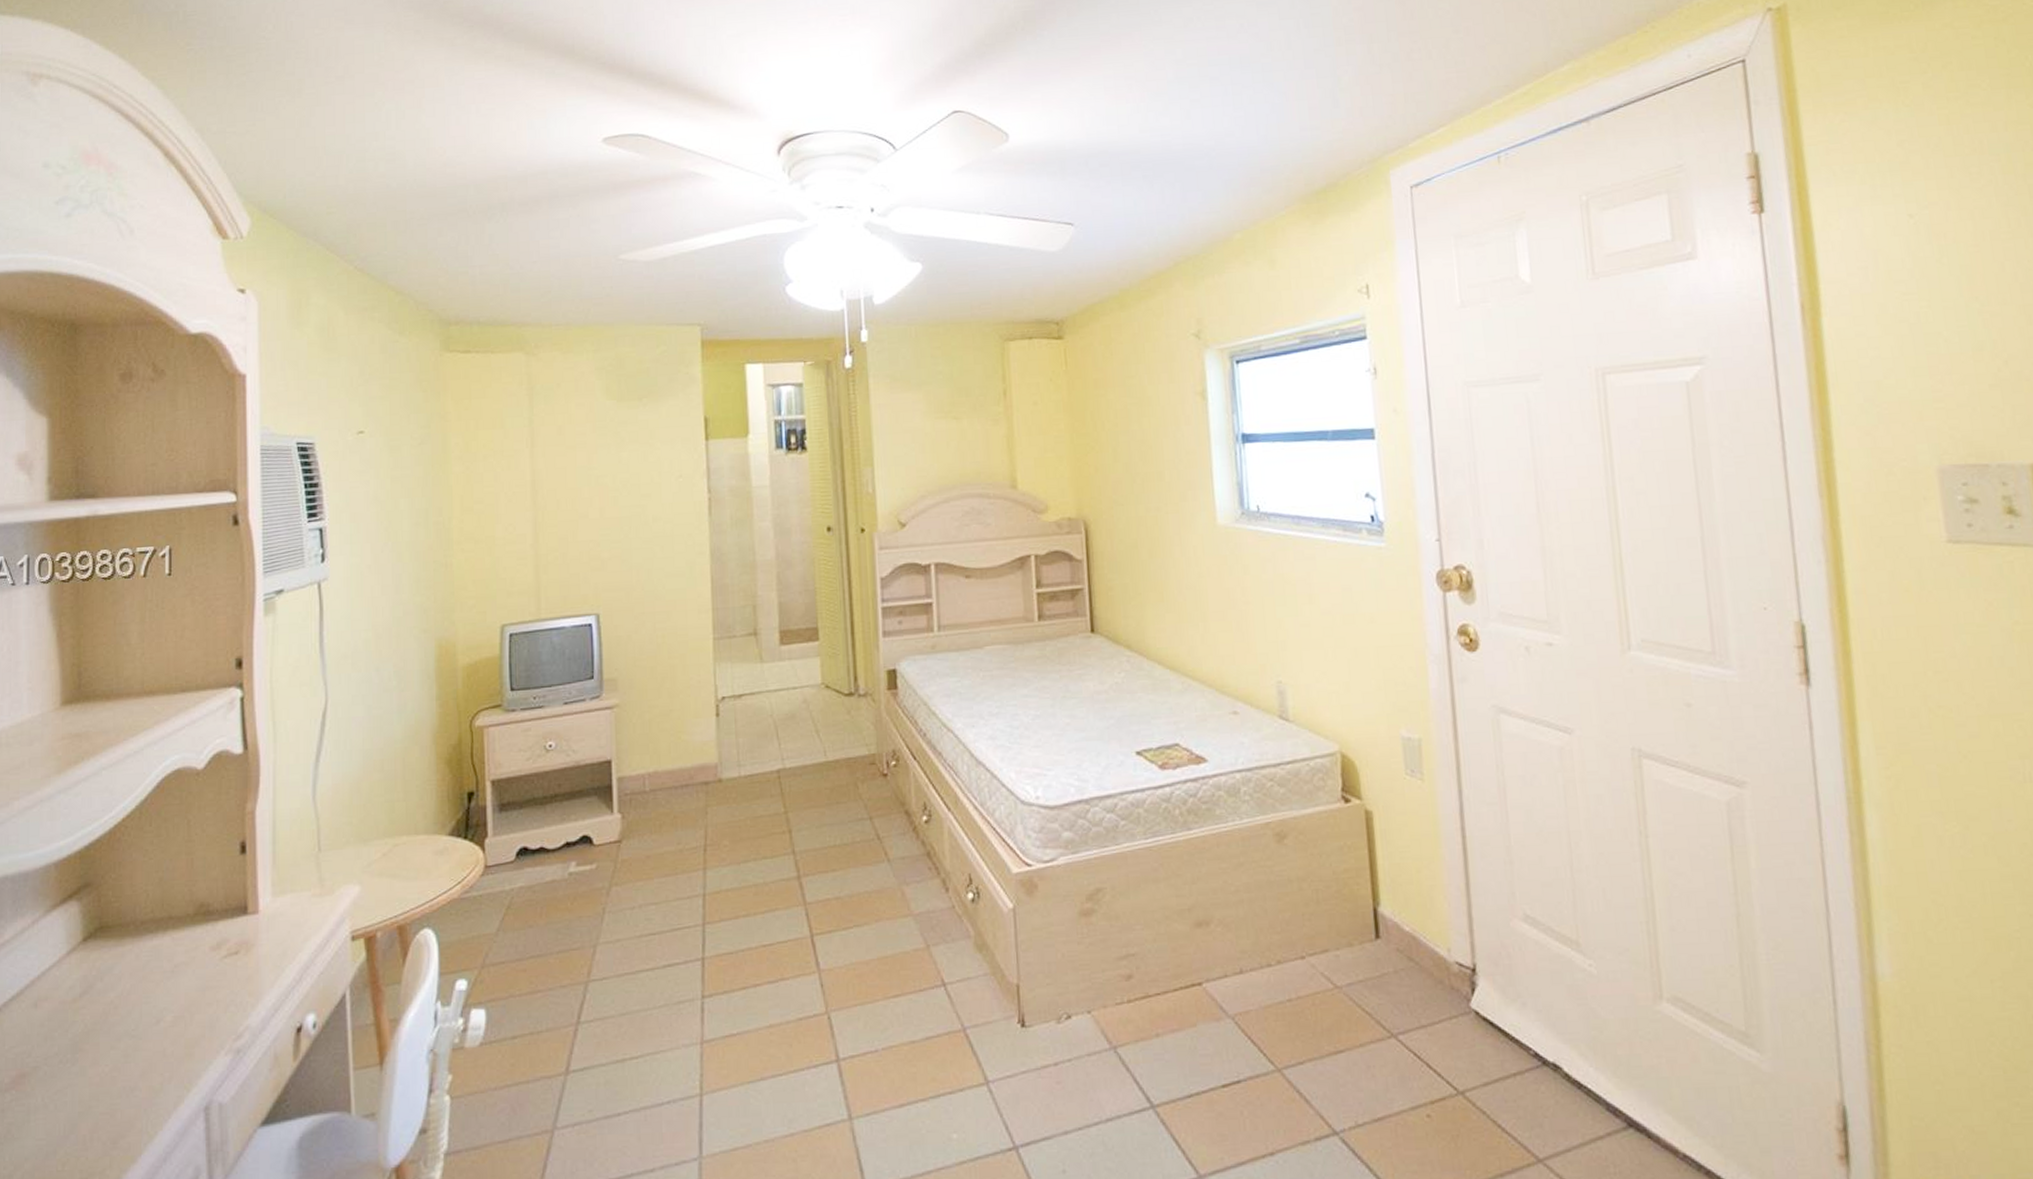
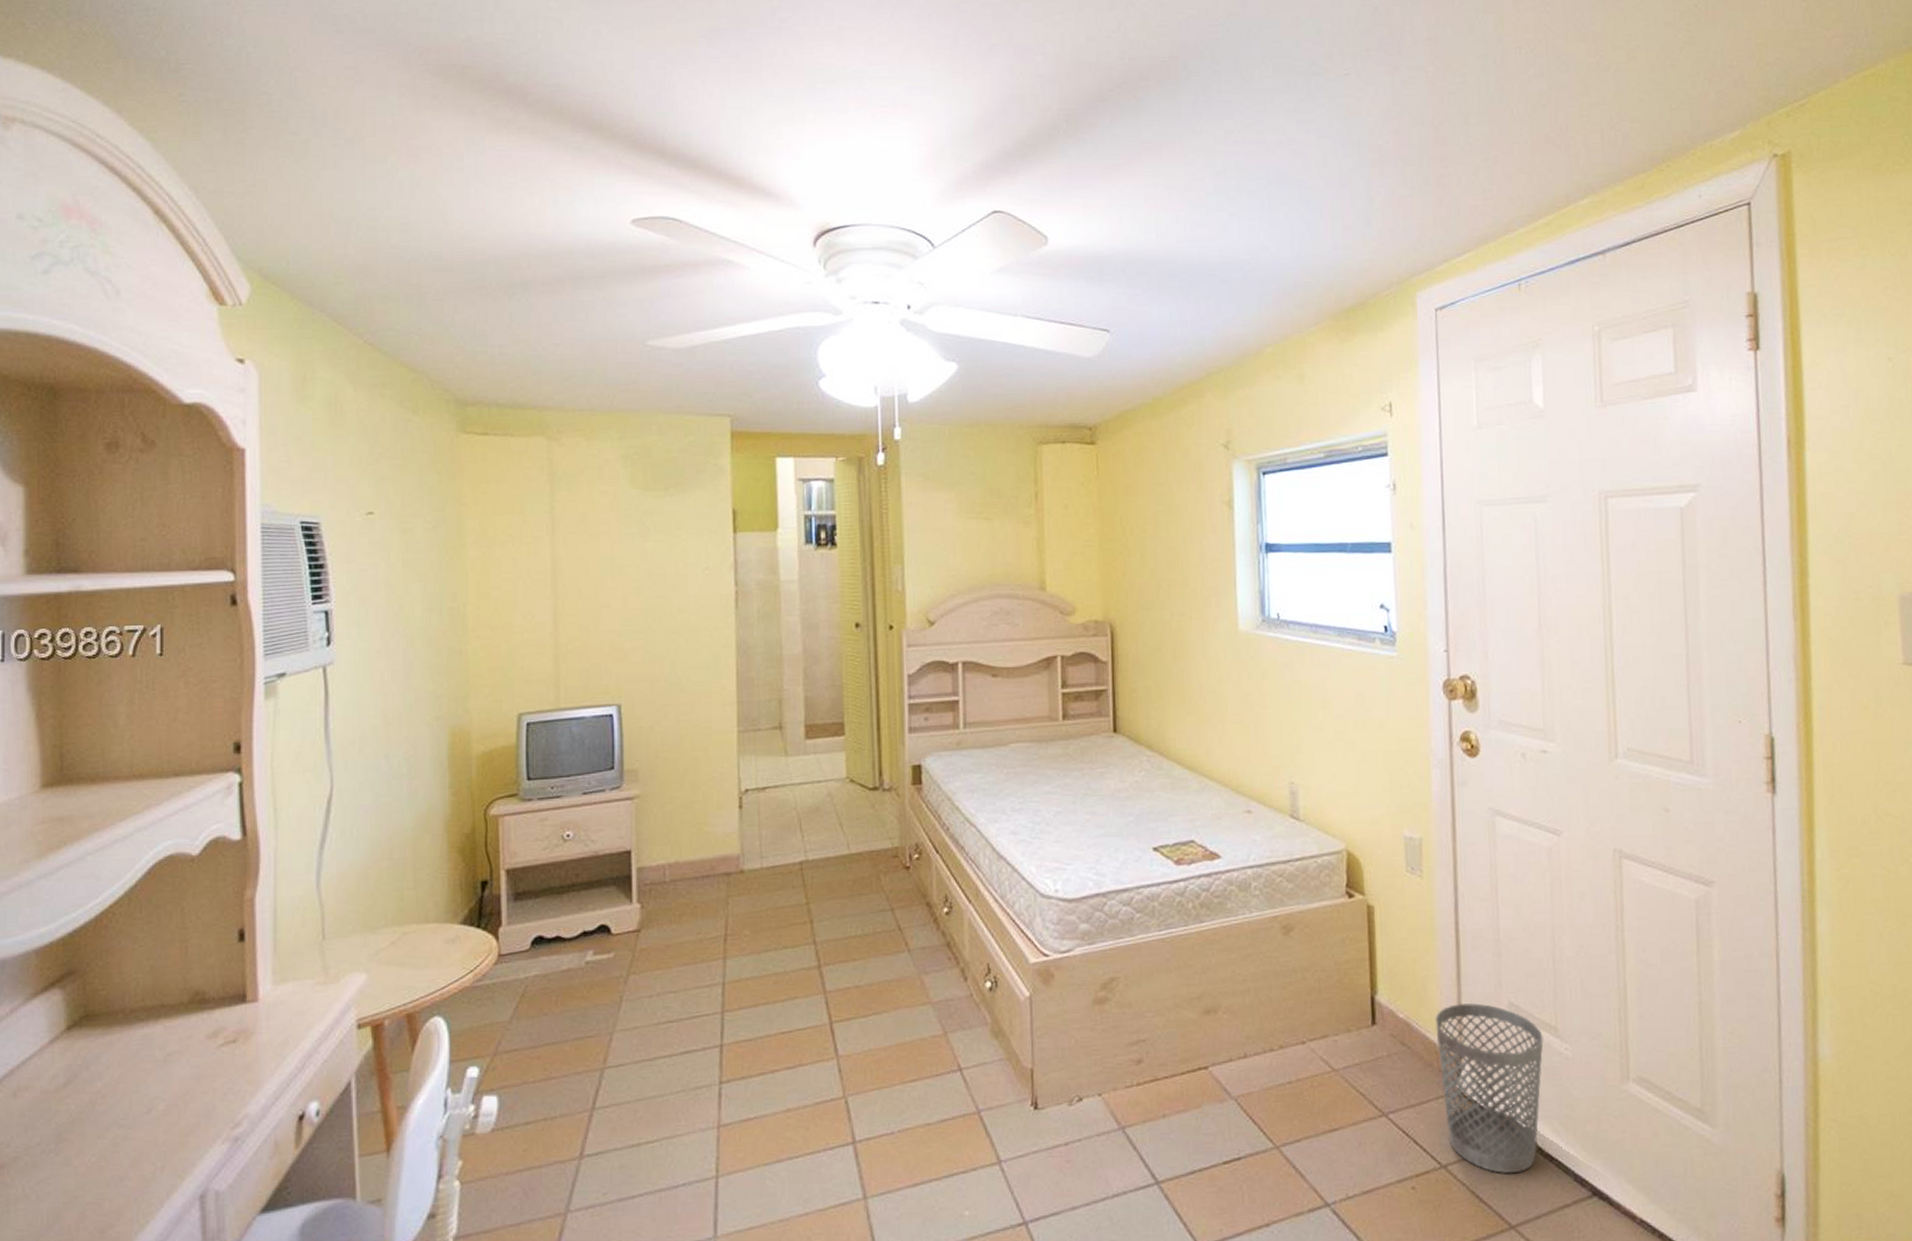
wastebasket: none [1444,914,1565,1102] -> present [1435,1002,1544,1174]

